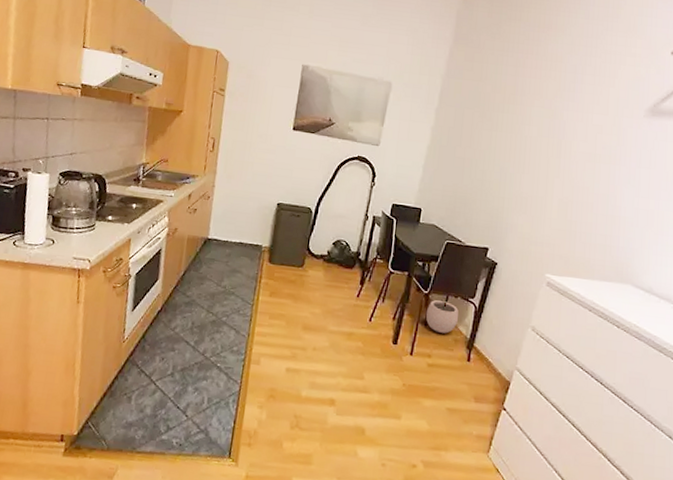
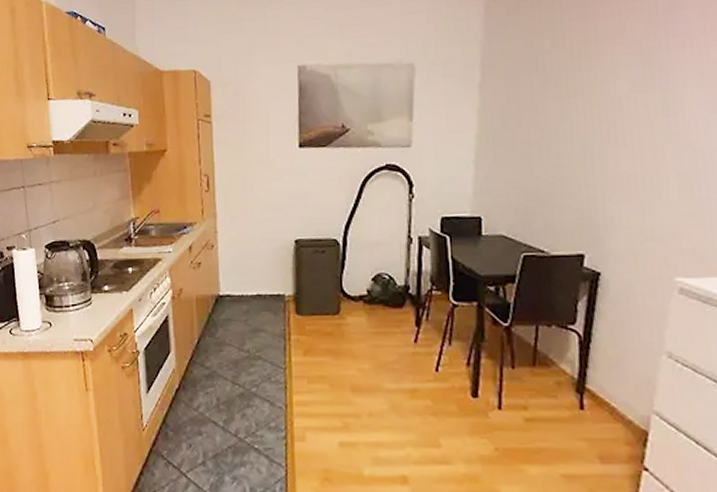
plant pot: present [425,295,459,334] -> none [510,325,557,376]

